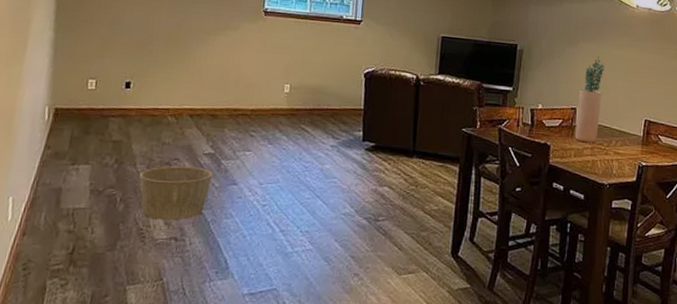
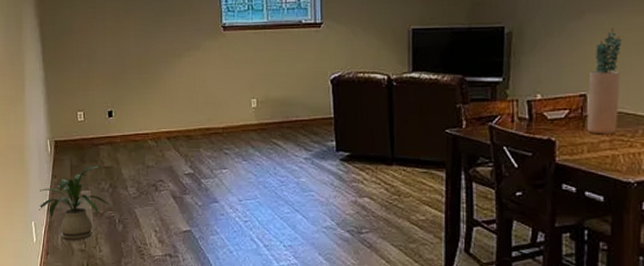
house plant: none [21,138,112,221] -> present [39,166,109,241]
basket: present [139,166,213,221] -> none [132,188,195,238]

